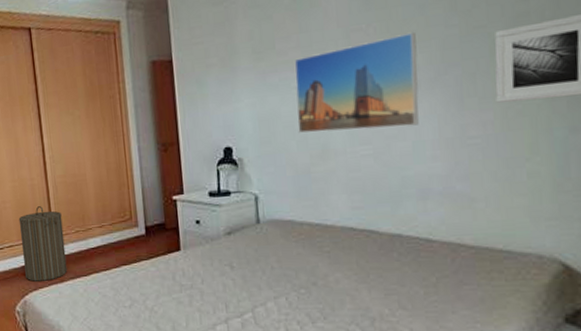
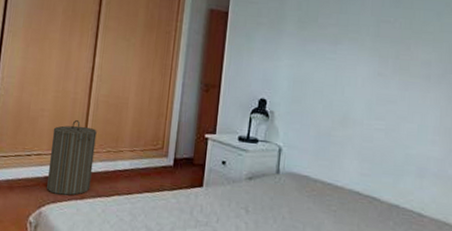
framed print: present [294,31,419,133] -> none [326,32,432,112]

